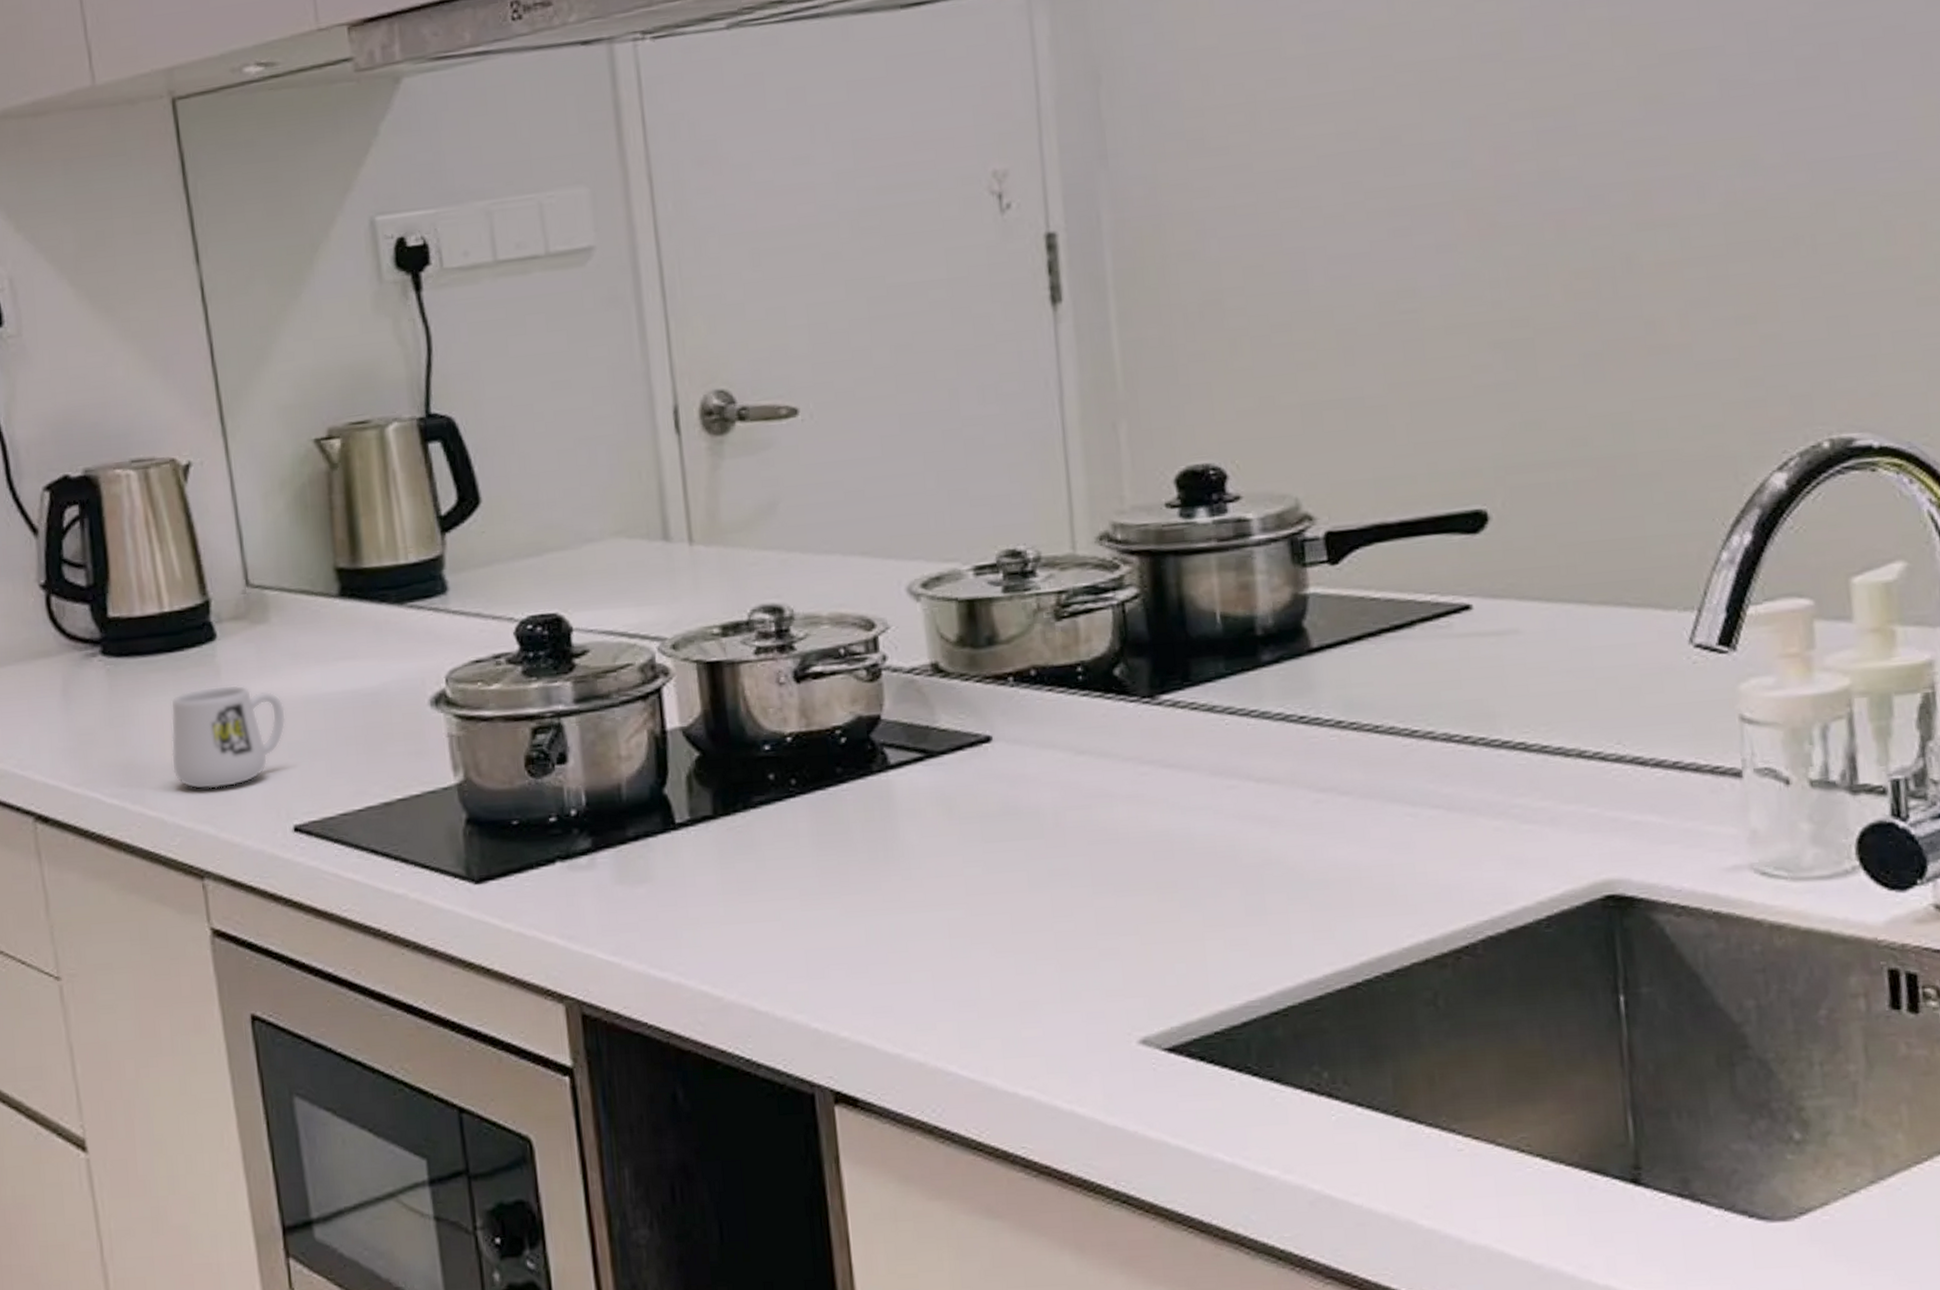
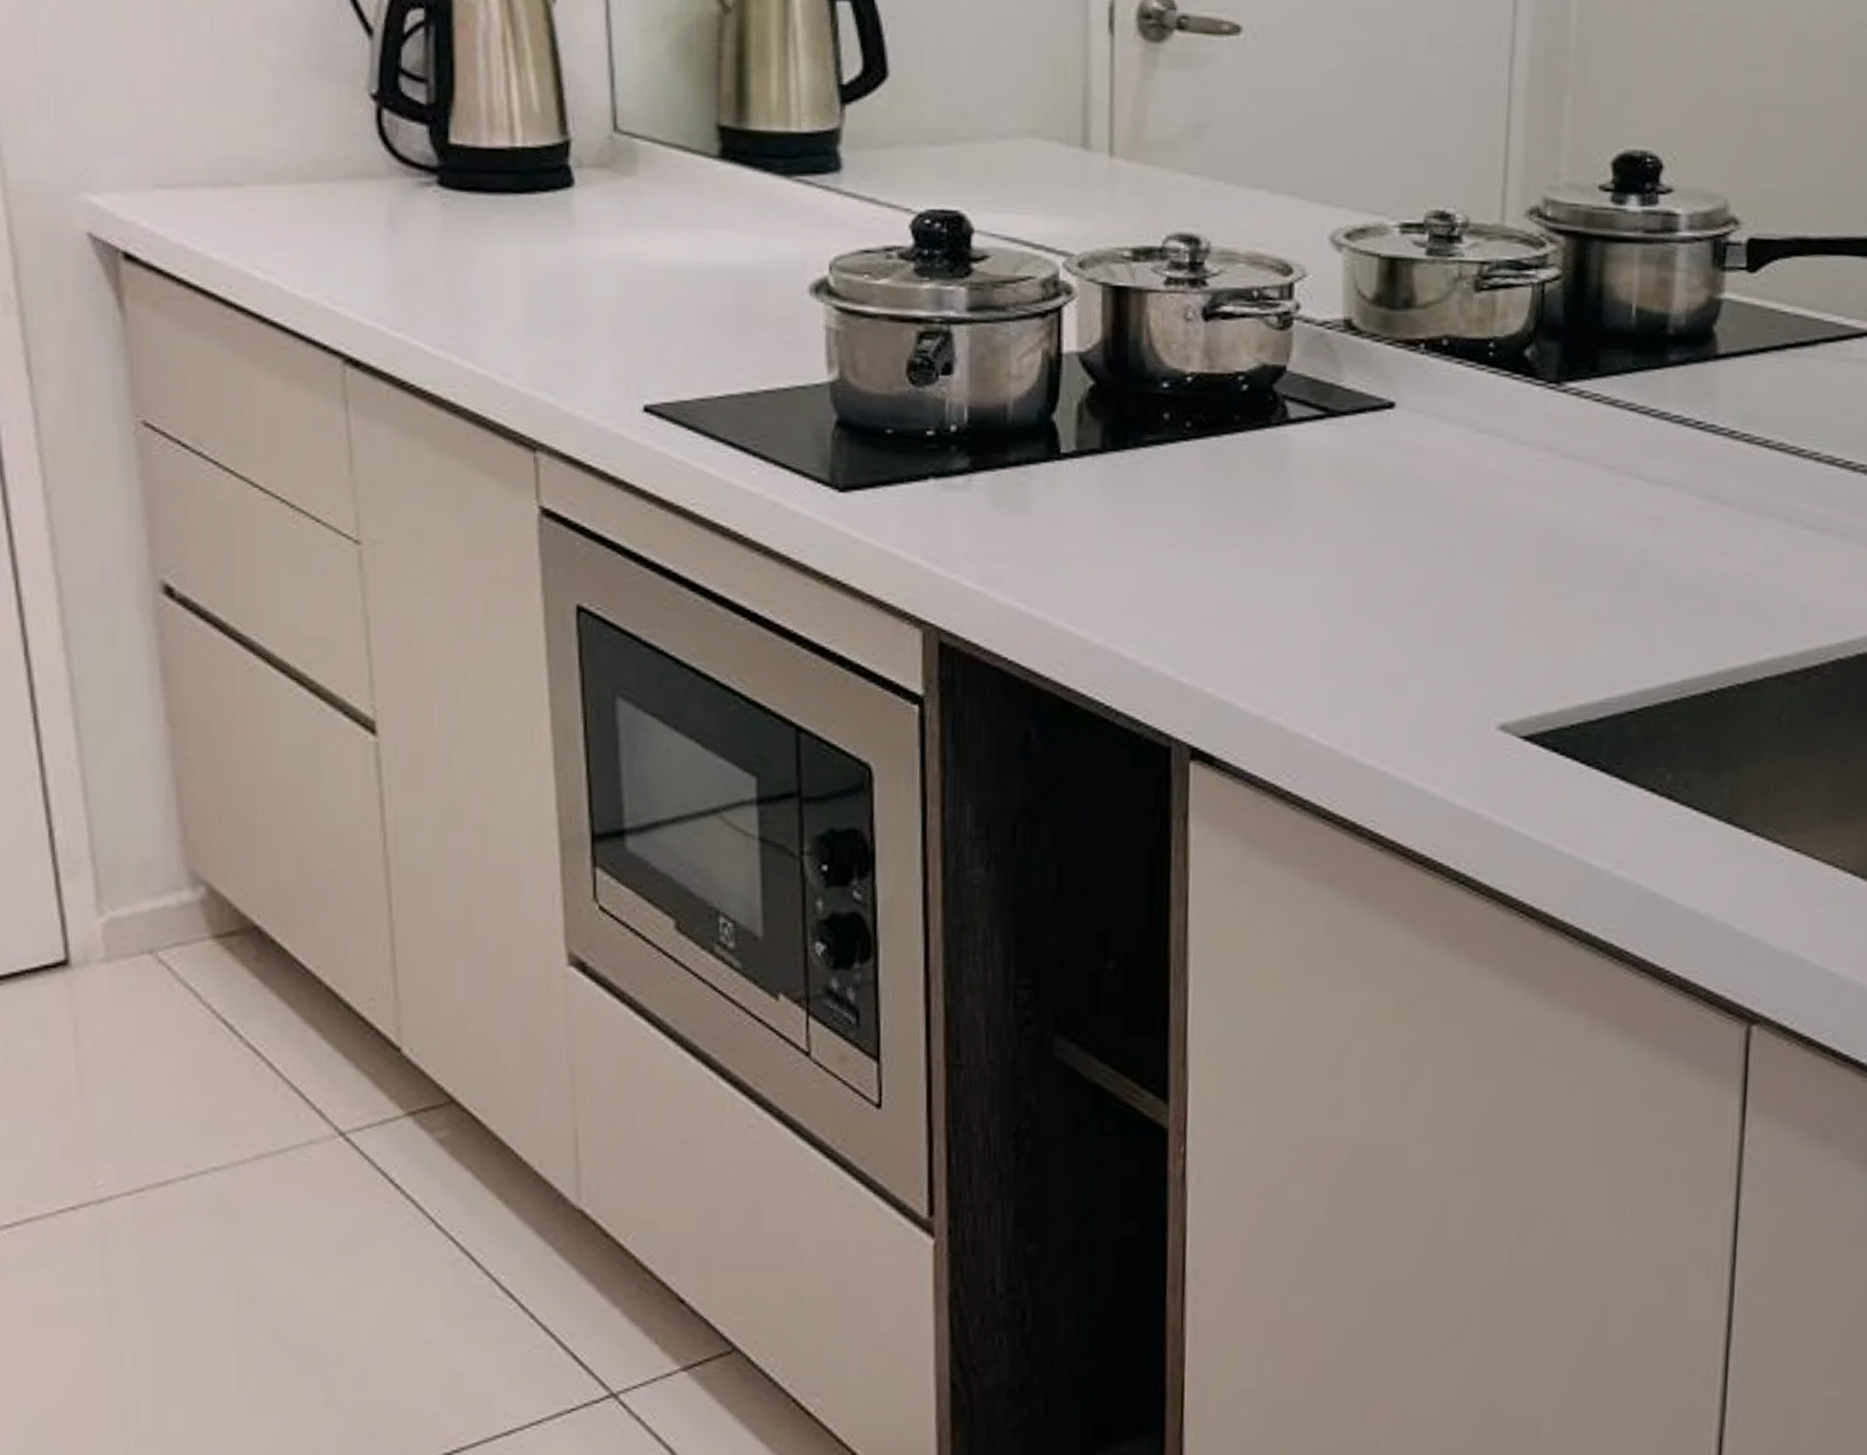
mug: present [170,684,286,790] -> none [509,238,645,354]

